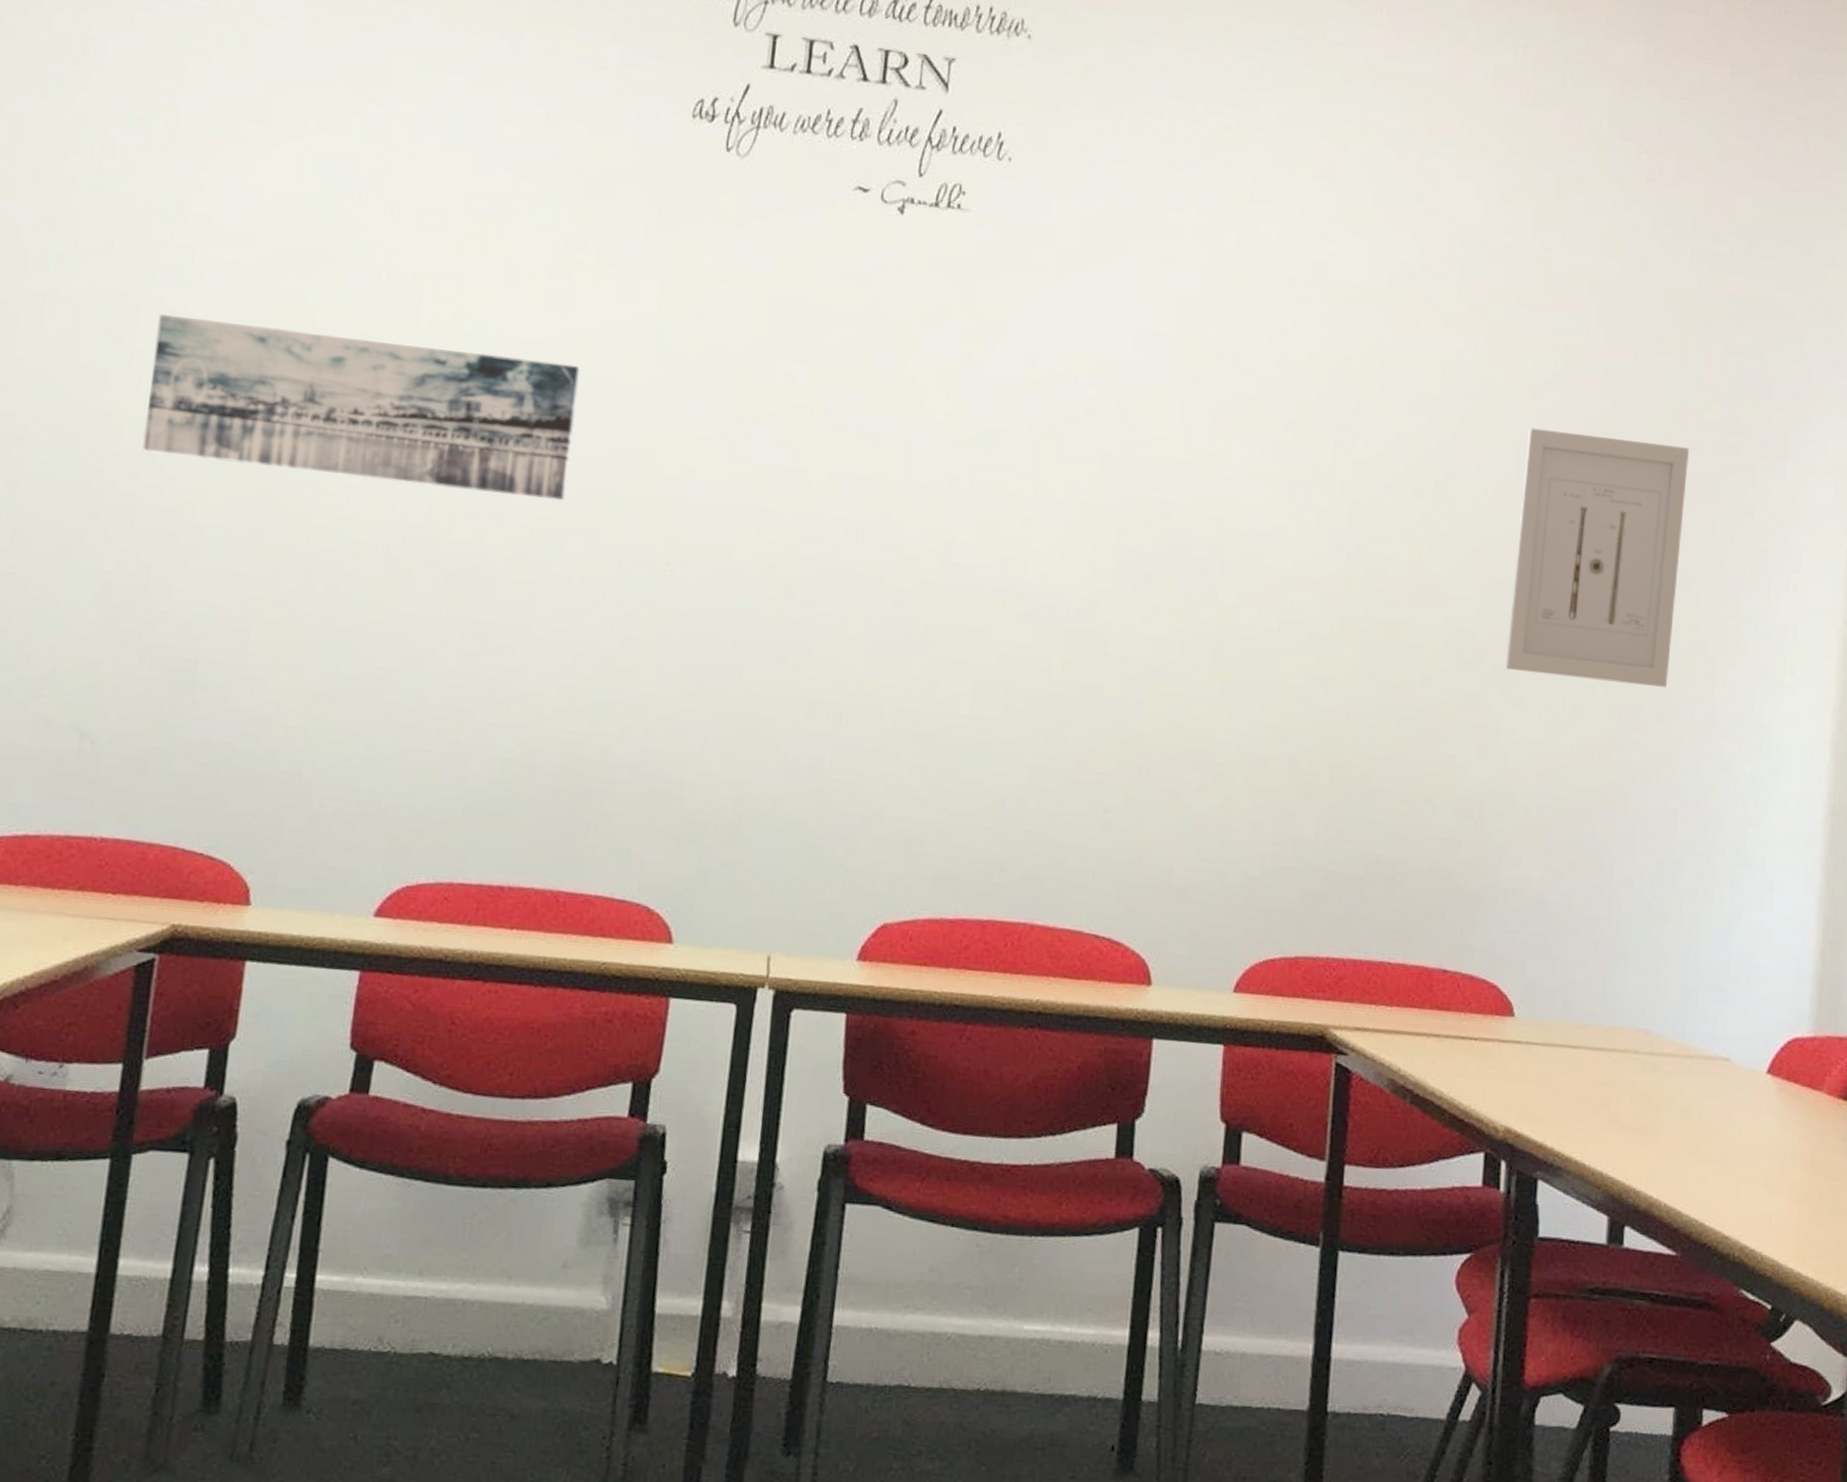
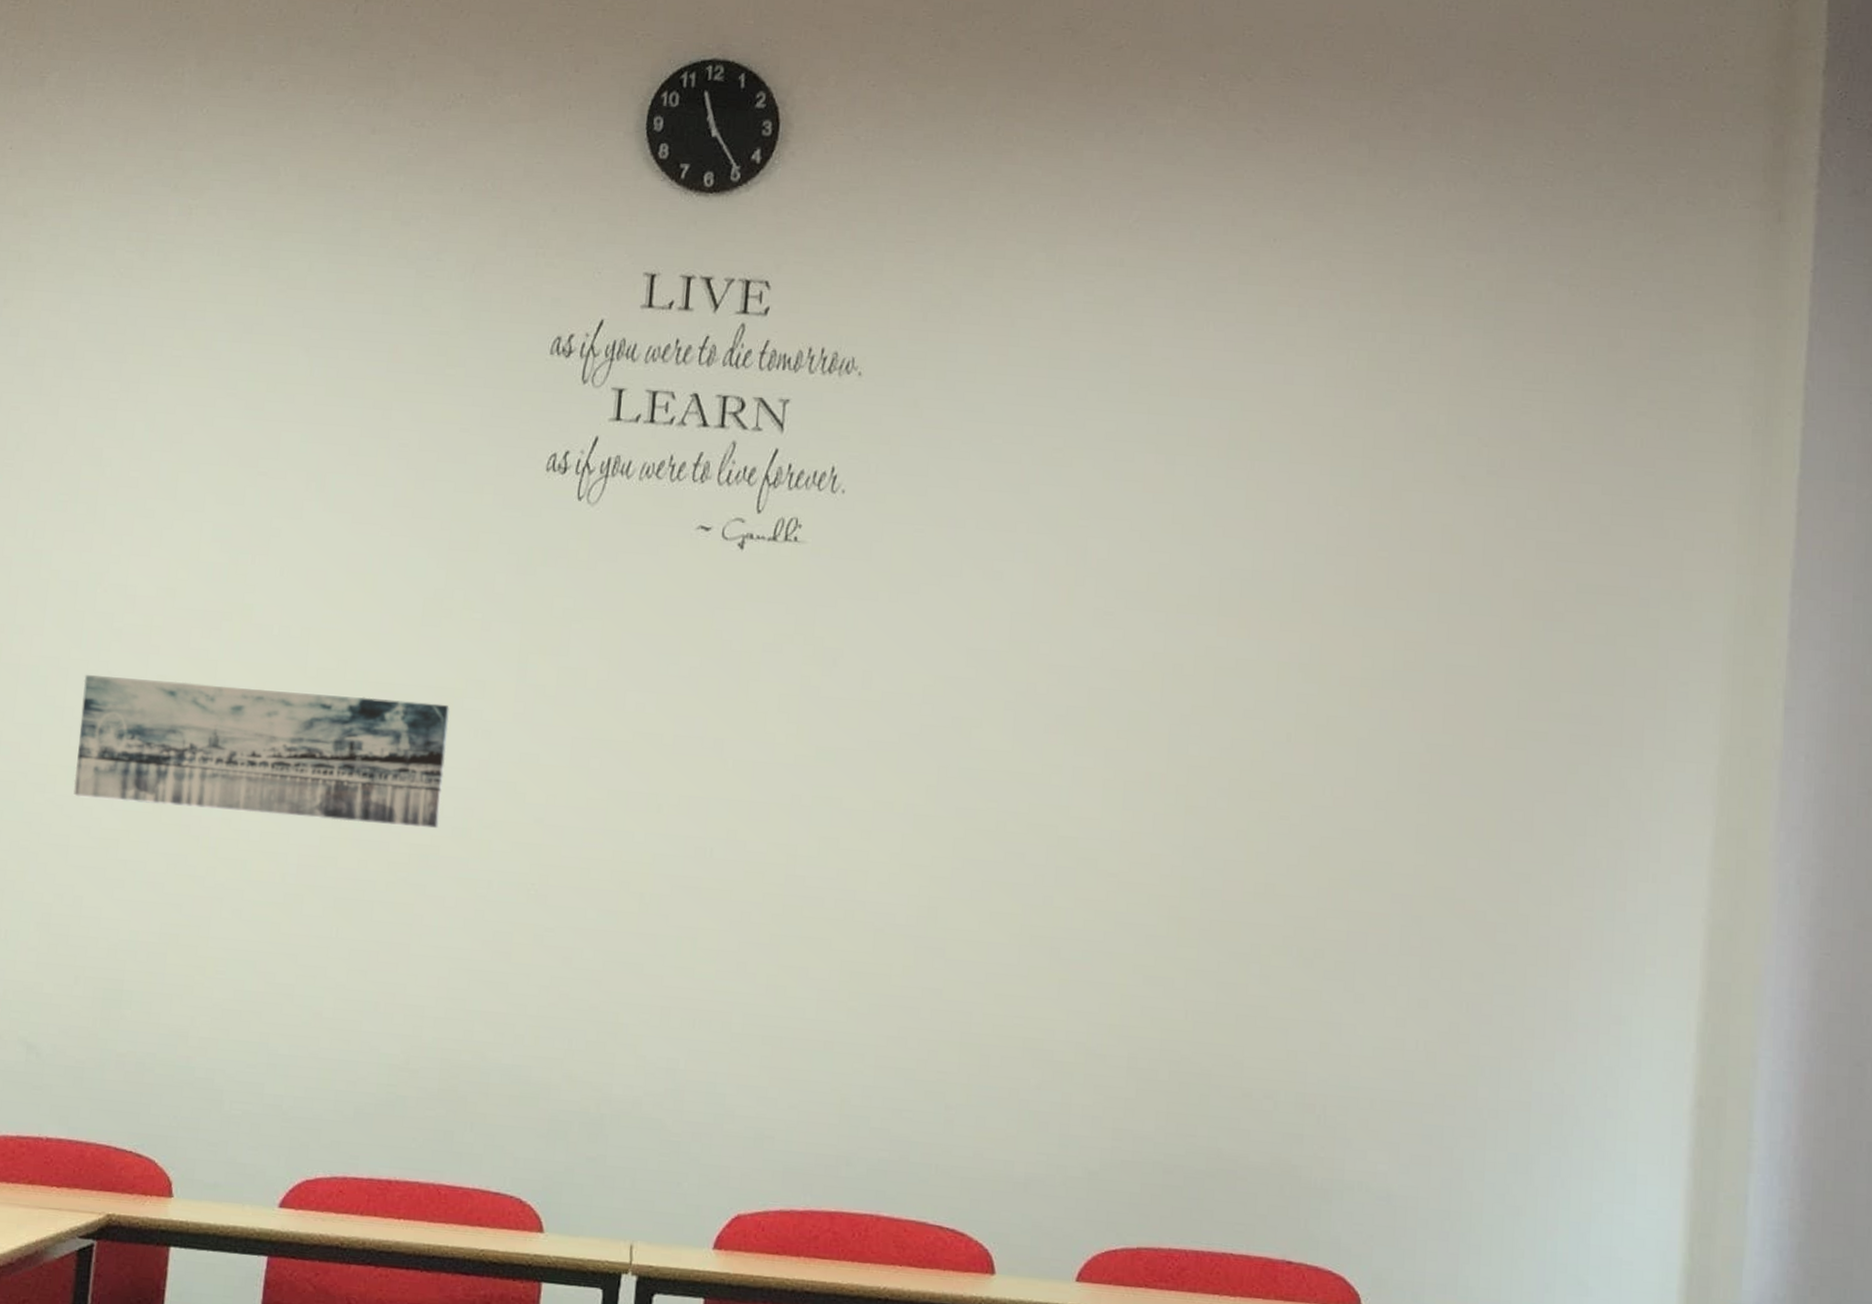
wall art: present [1505,427,1689,687] -> none [1346,726,1537,981]

